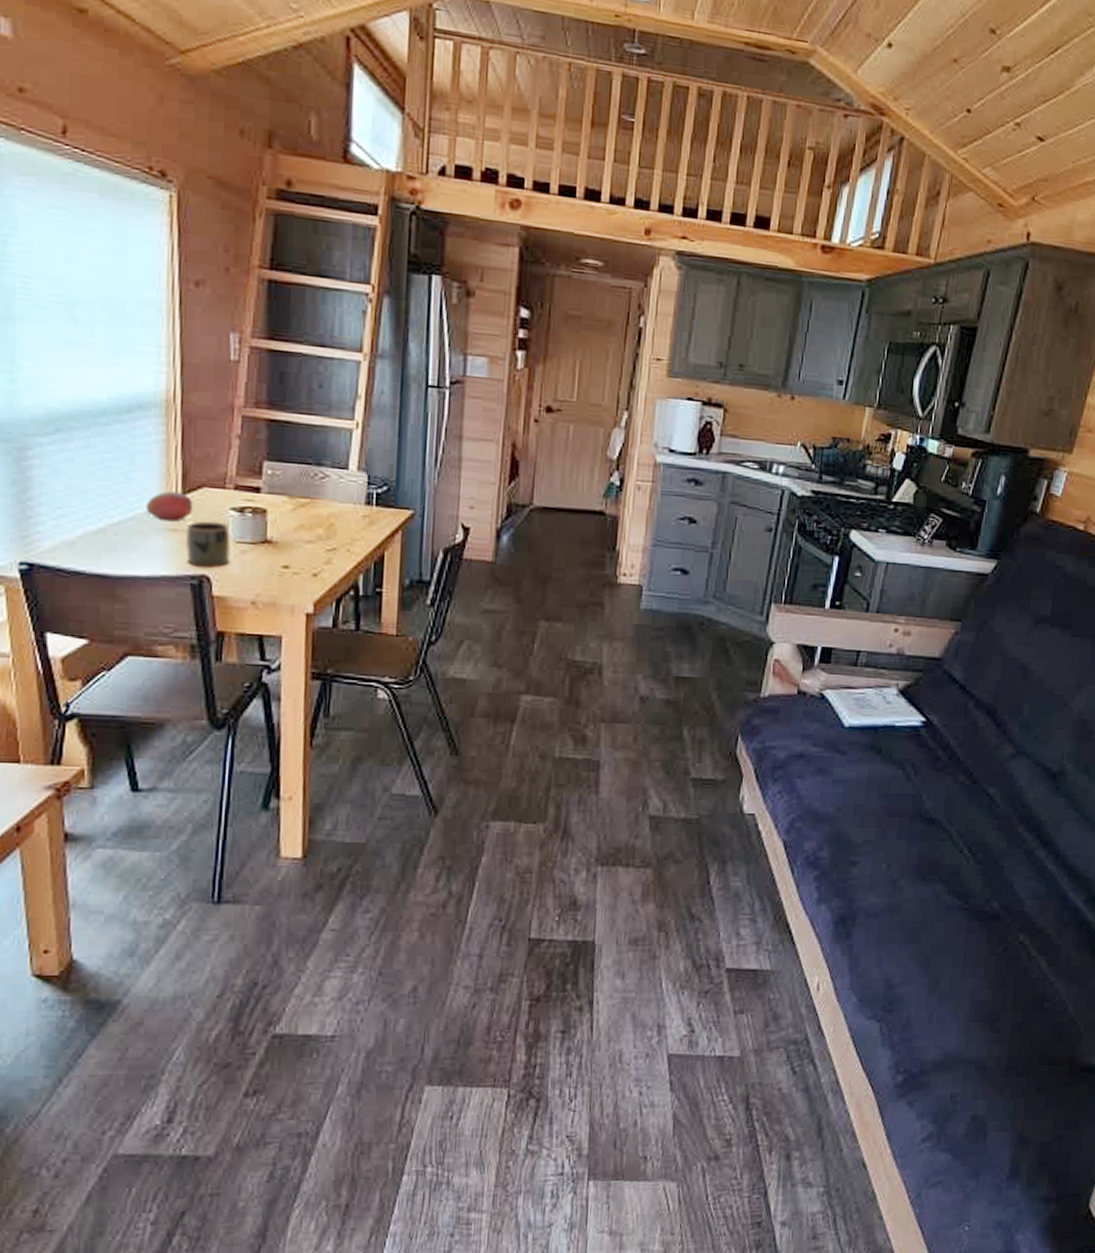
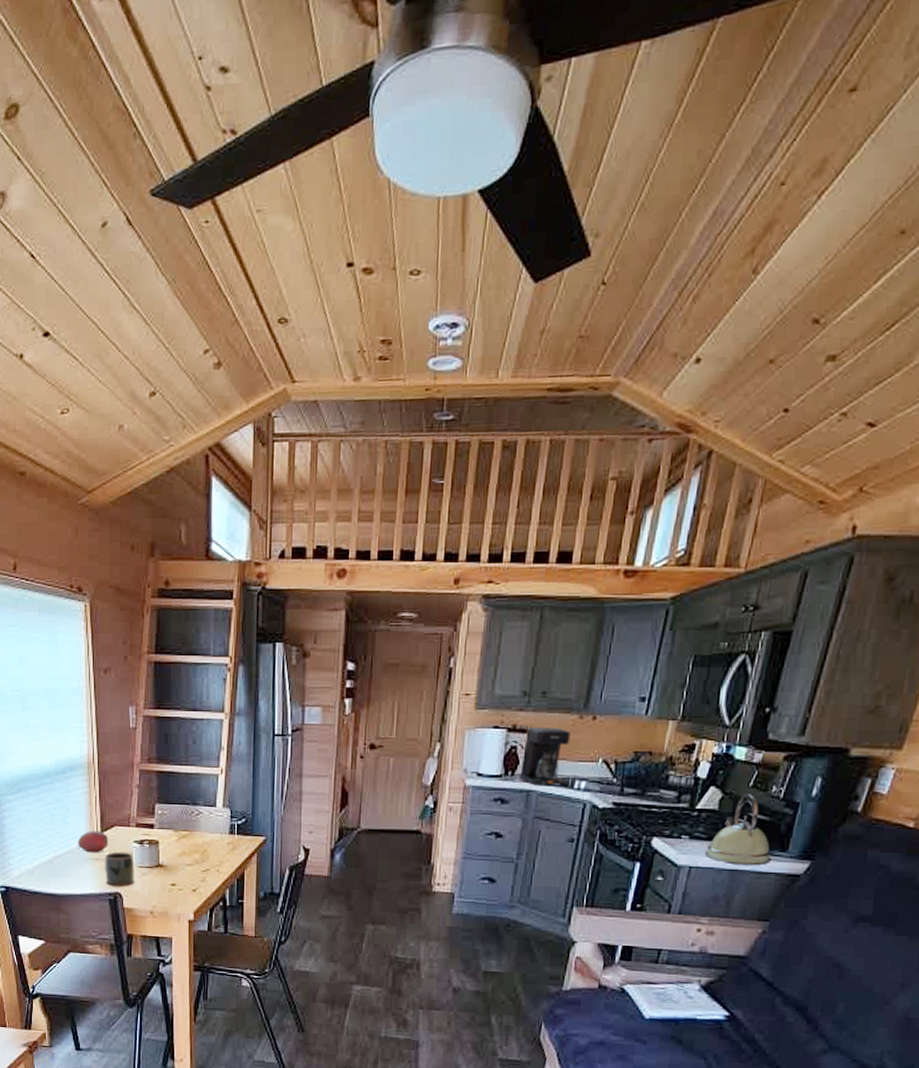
coffee maker: none [714,402,768,470] -> present [518,728,571,786]
kettle: none [901,488,962,563] -> present [704,793,771,866]

